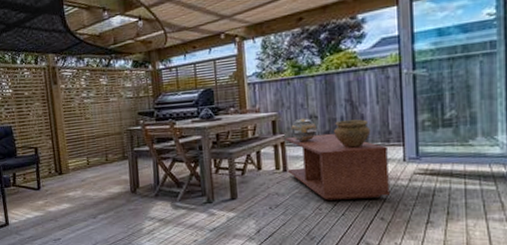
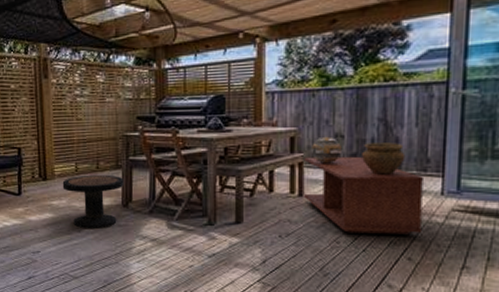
side table: none [76,165,131,216] -> present [62,174,124,230]

